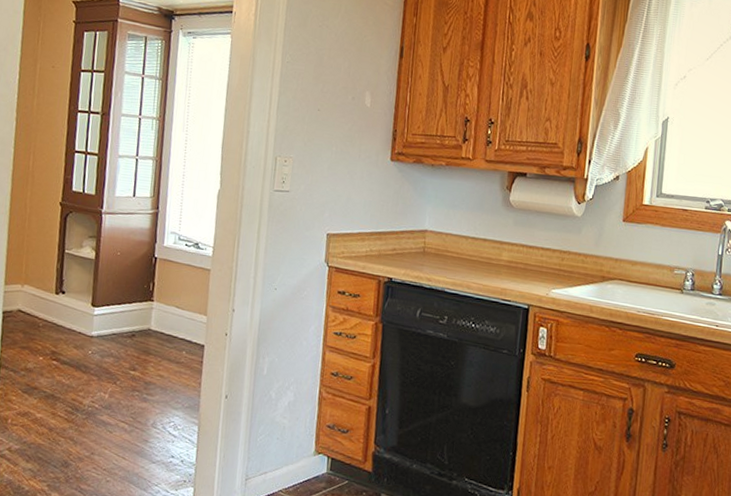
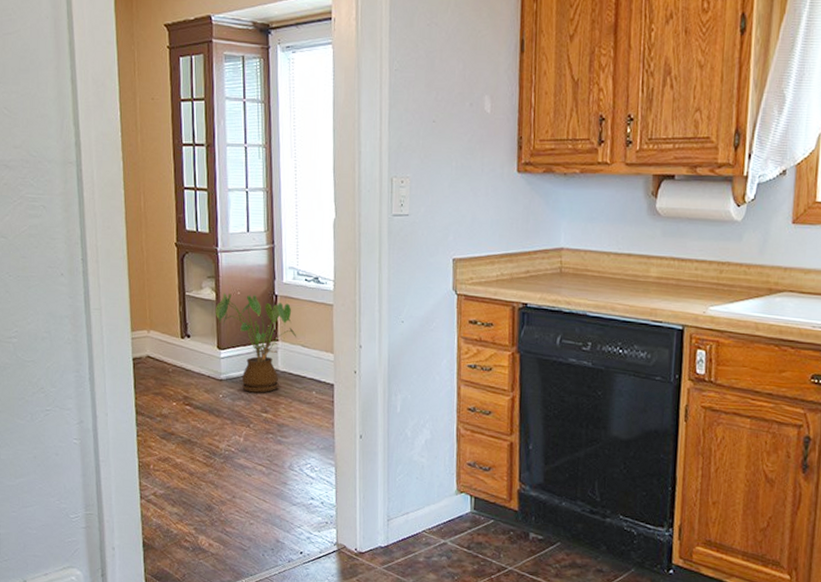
house plant: none [93,252,173,351] -> present [215,292,297,393]

